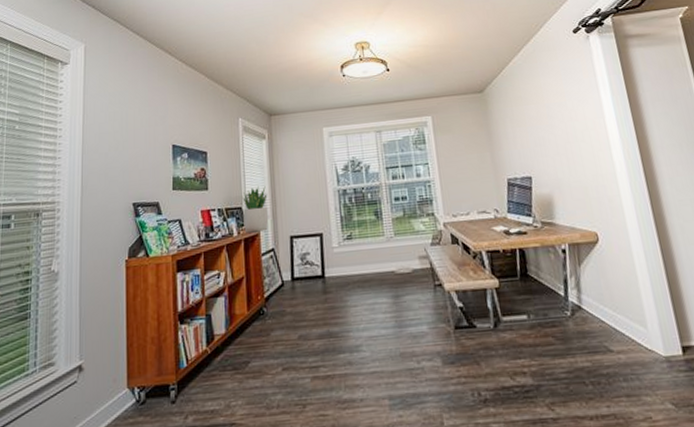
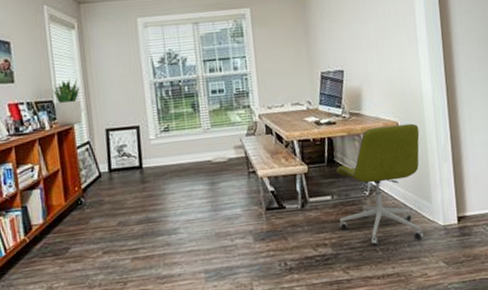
office chair: none [531,234,642,377] -> present [336,123,424,245]

